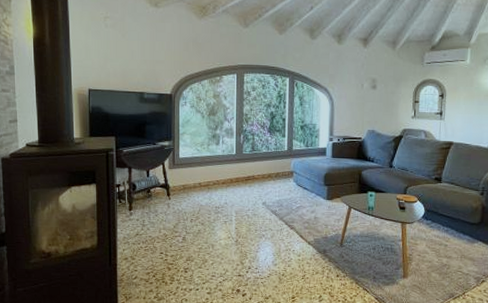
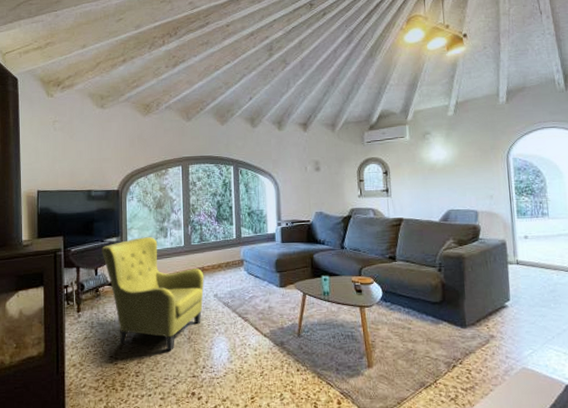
armchair: none [154,143,254,251] -> present [102,237,204,351]

